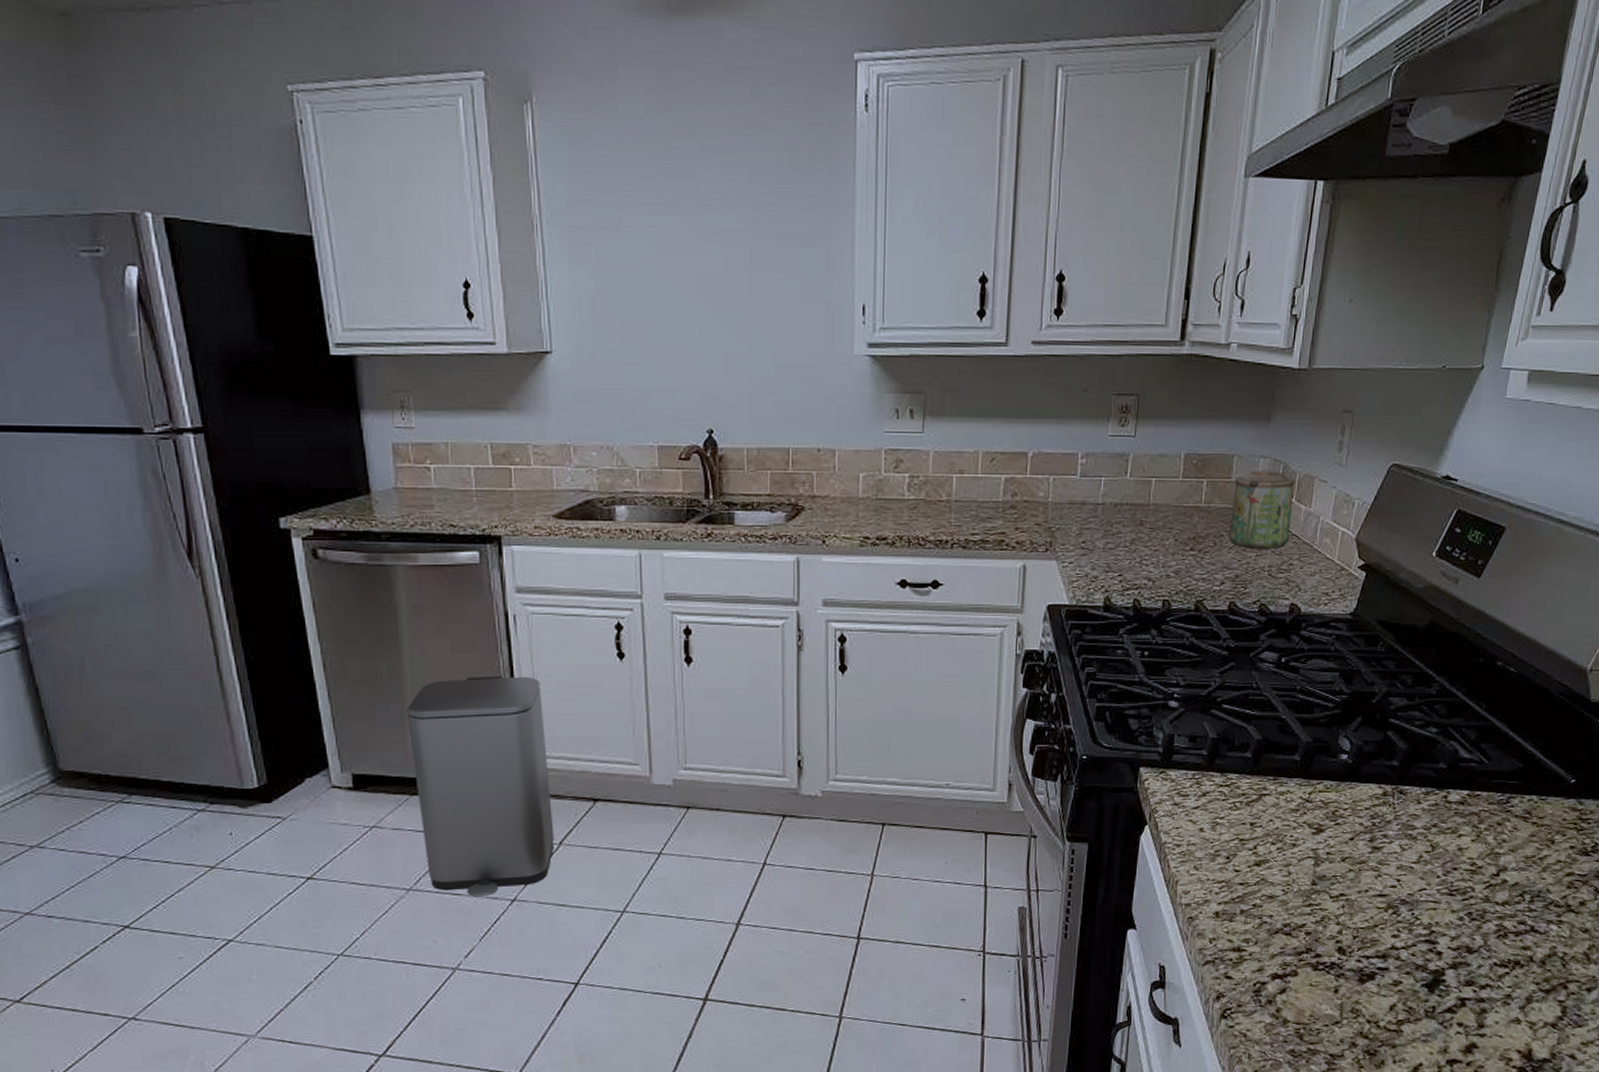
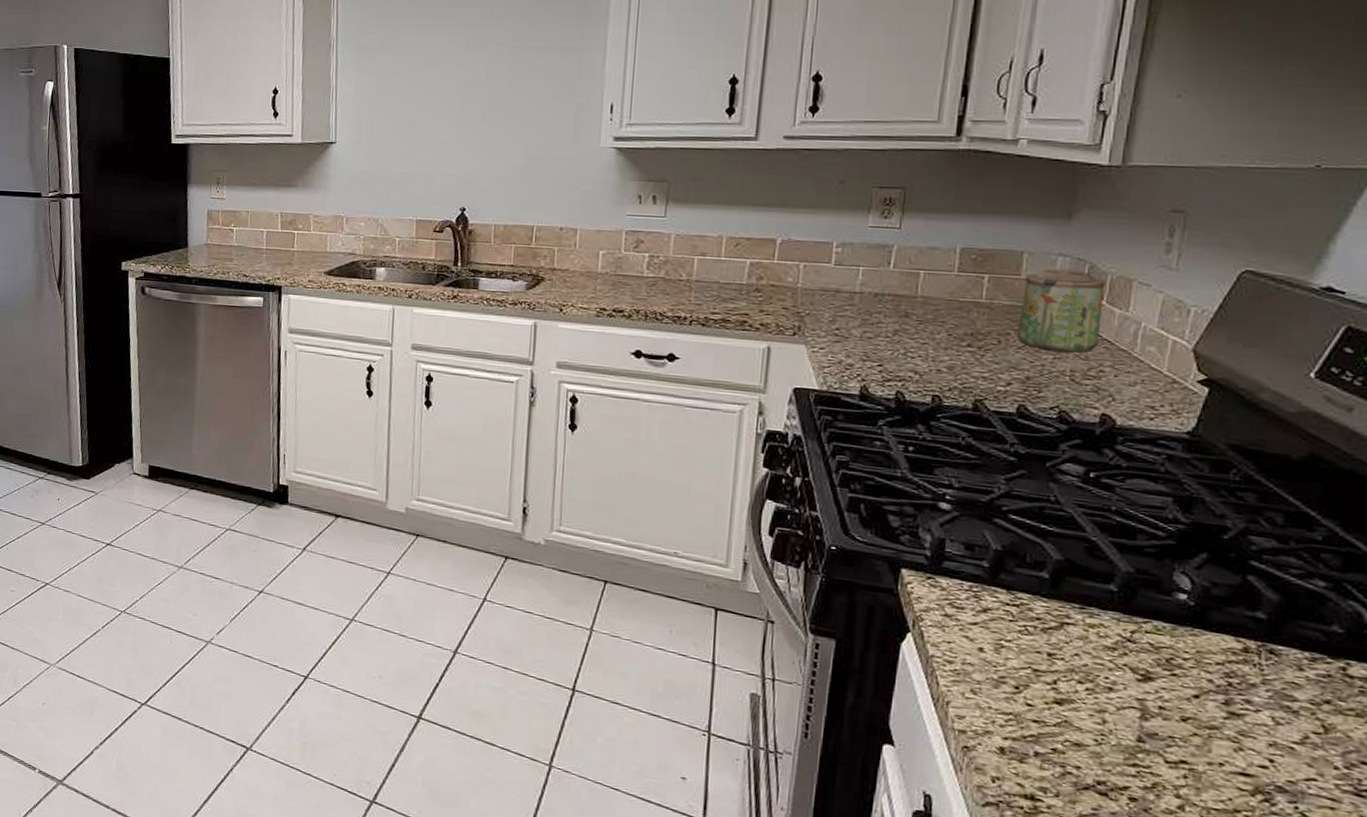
pedal bin: present [407,676,555,898] -> none [194,398,301,585]

